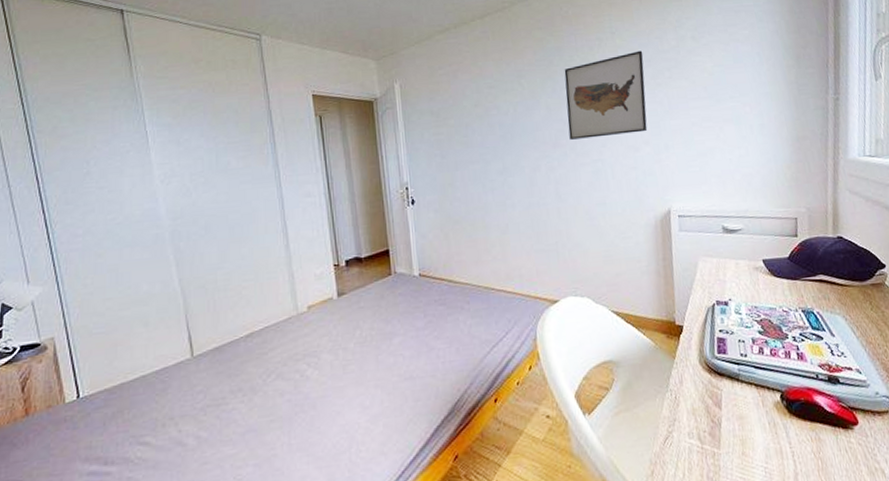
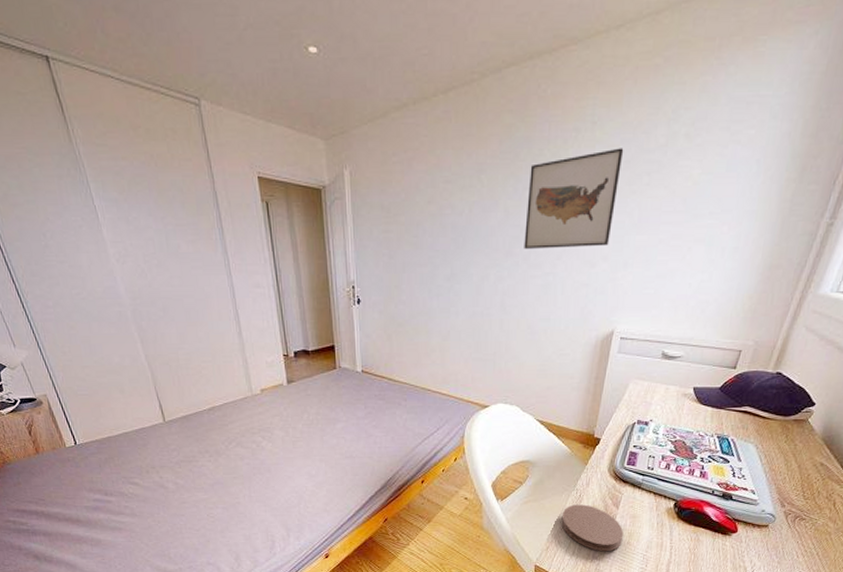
coaster: none [660,408,736,470] -> present [561,504,624,552]

